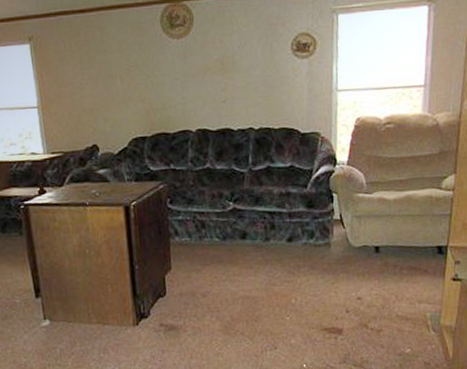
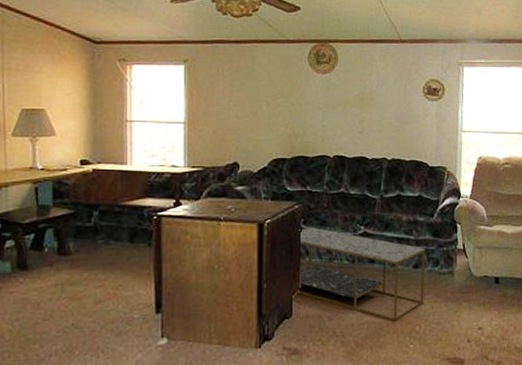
coffee table: none [165,206,300,295] -> present [295,227,426,321]

